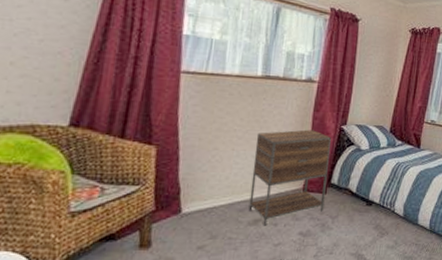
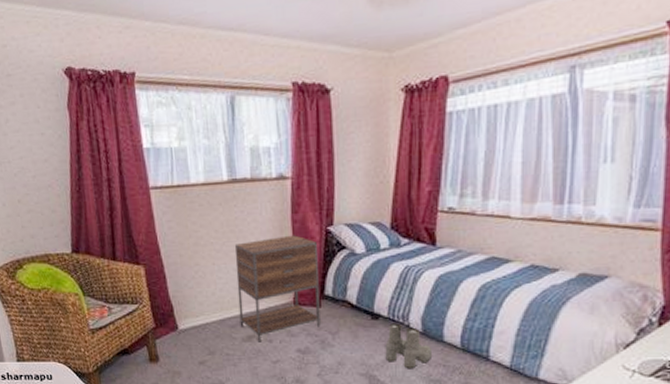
boots: none [373,209,409,248] -> present [385,323,433,369]

